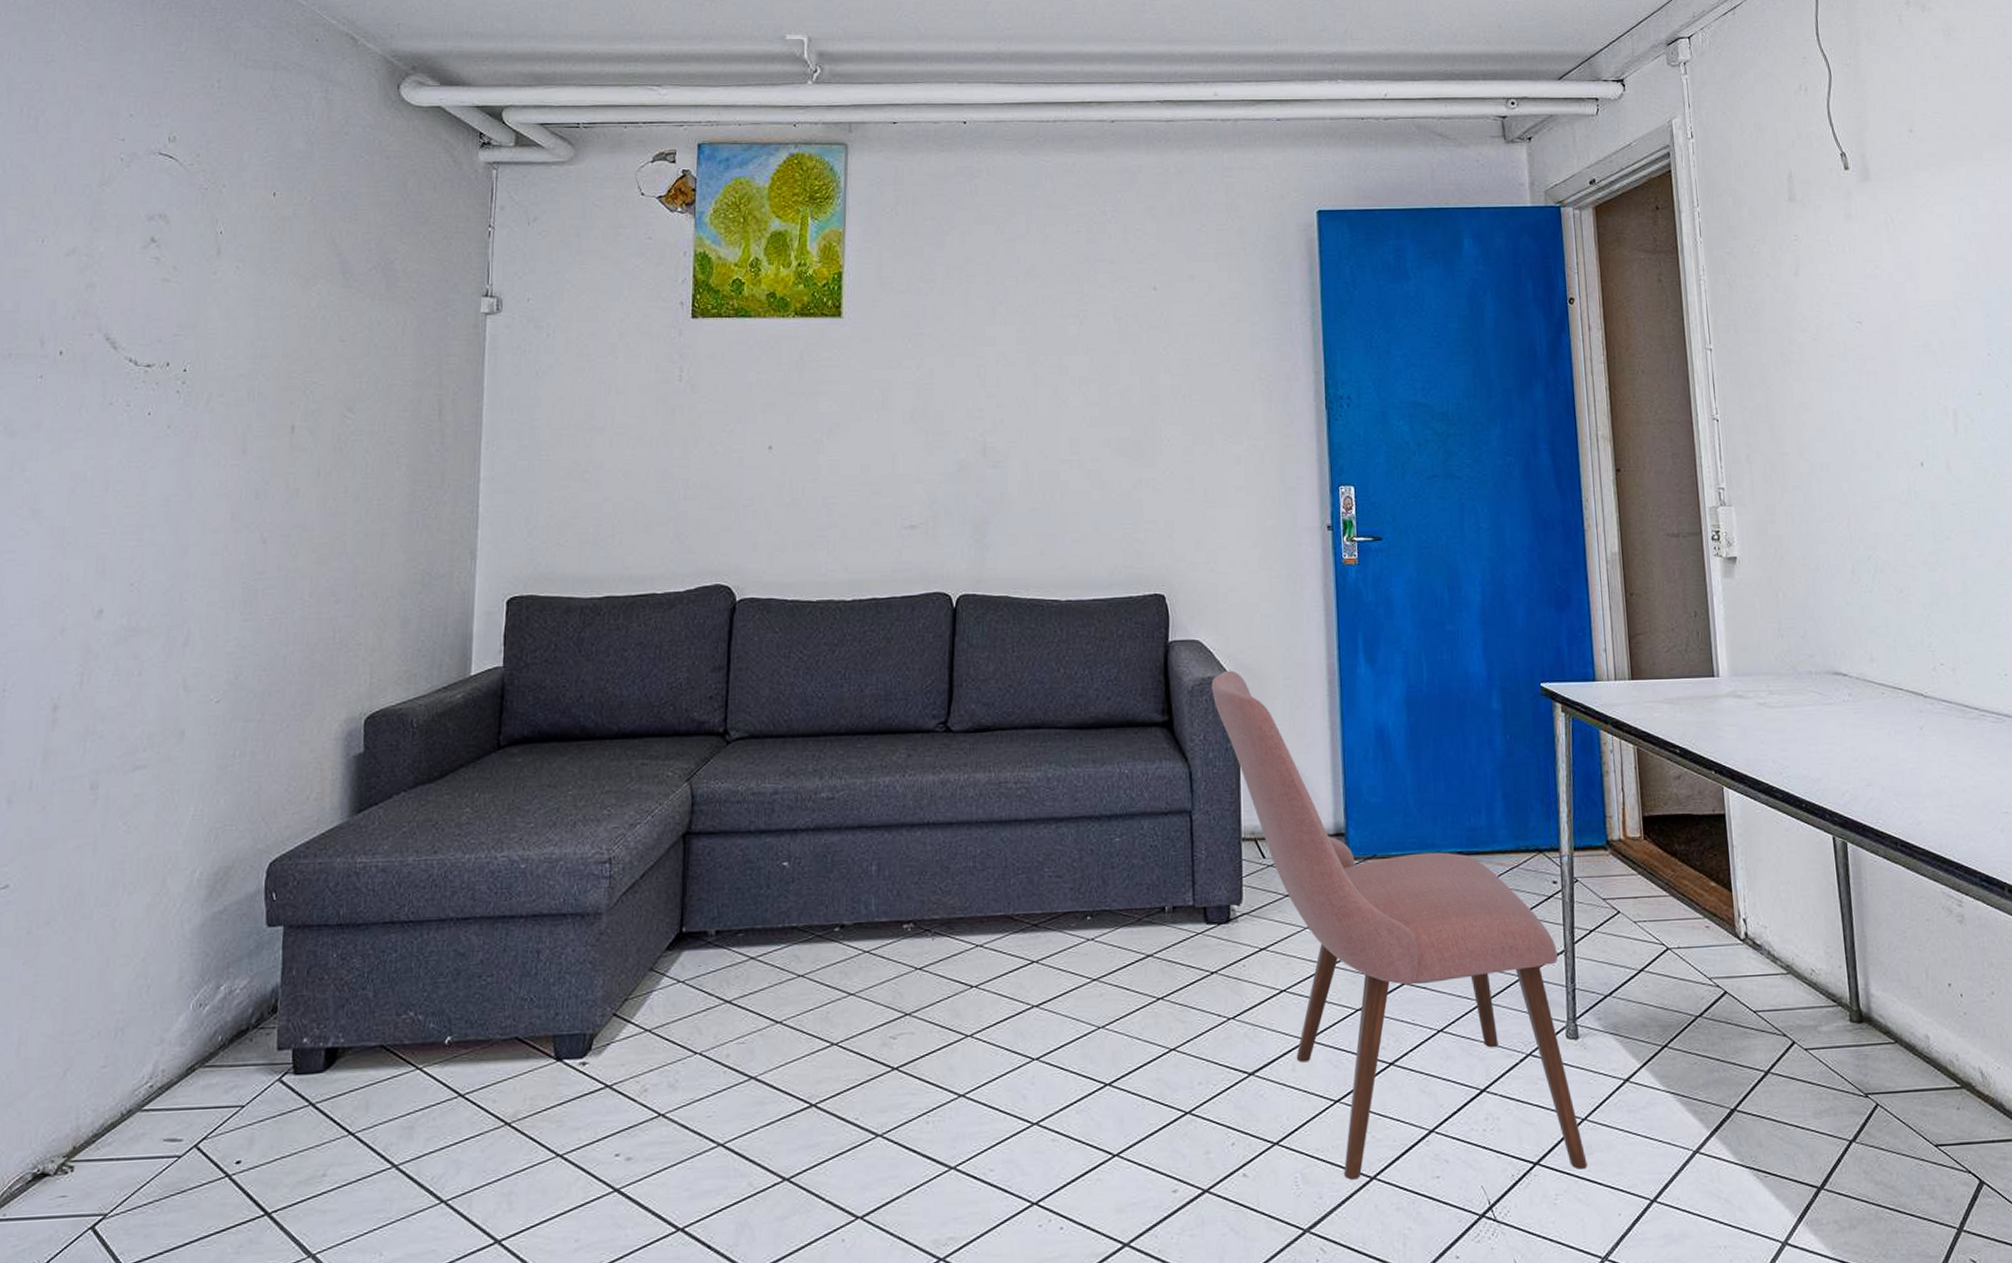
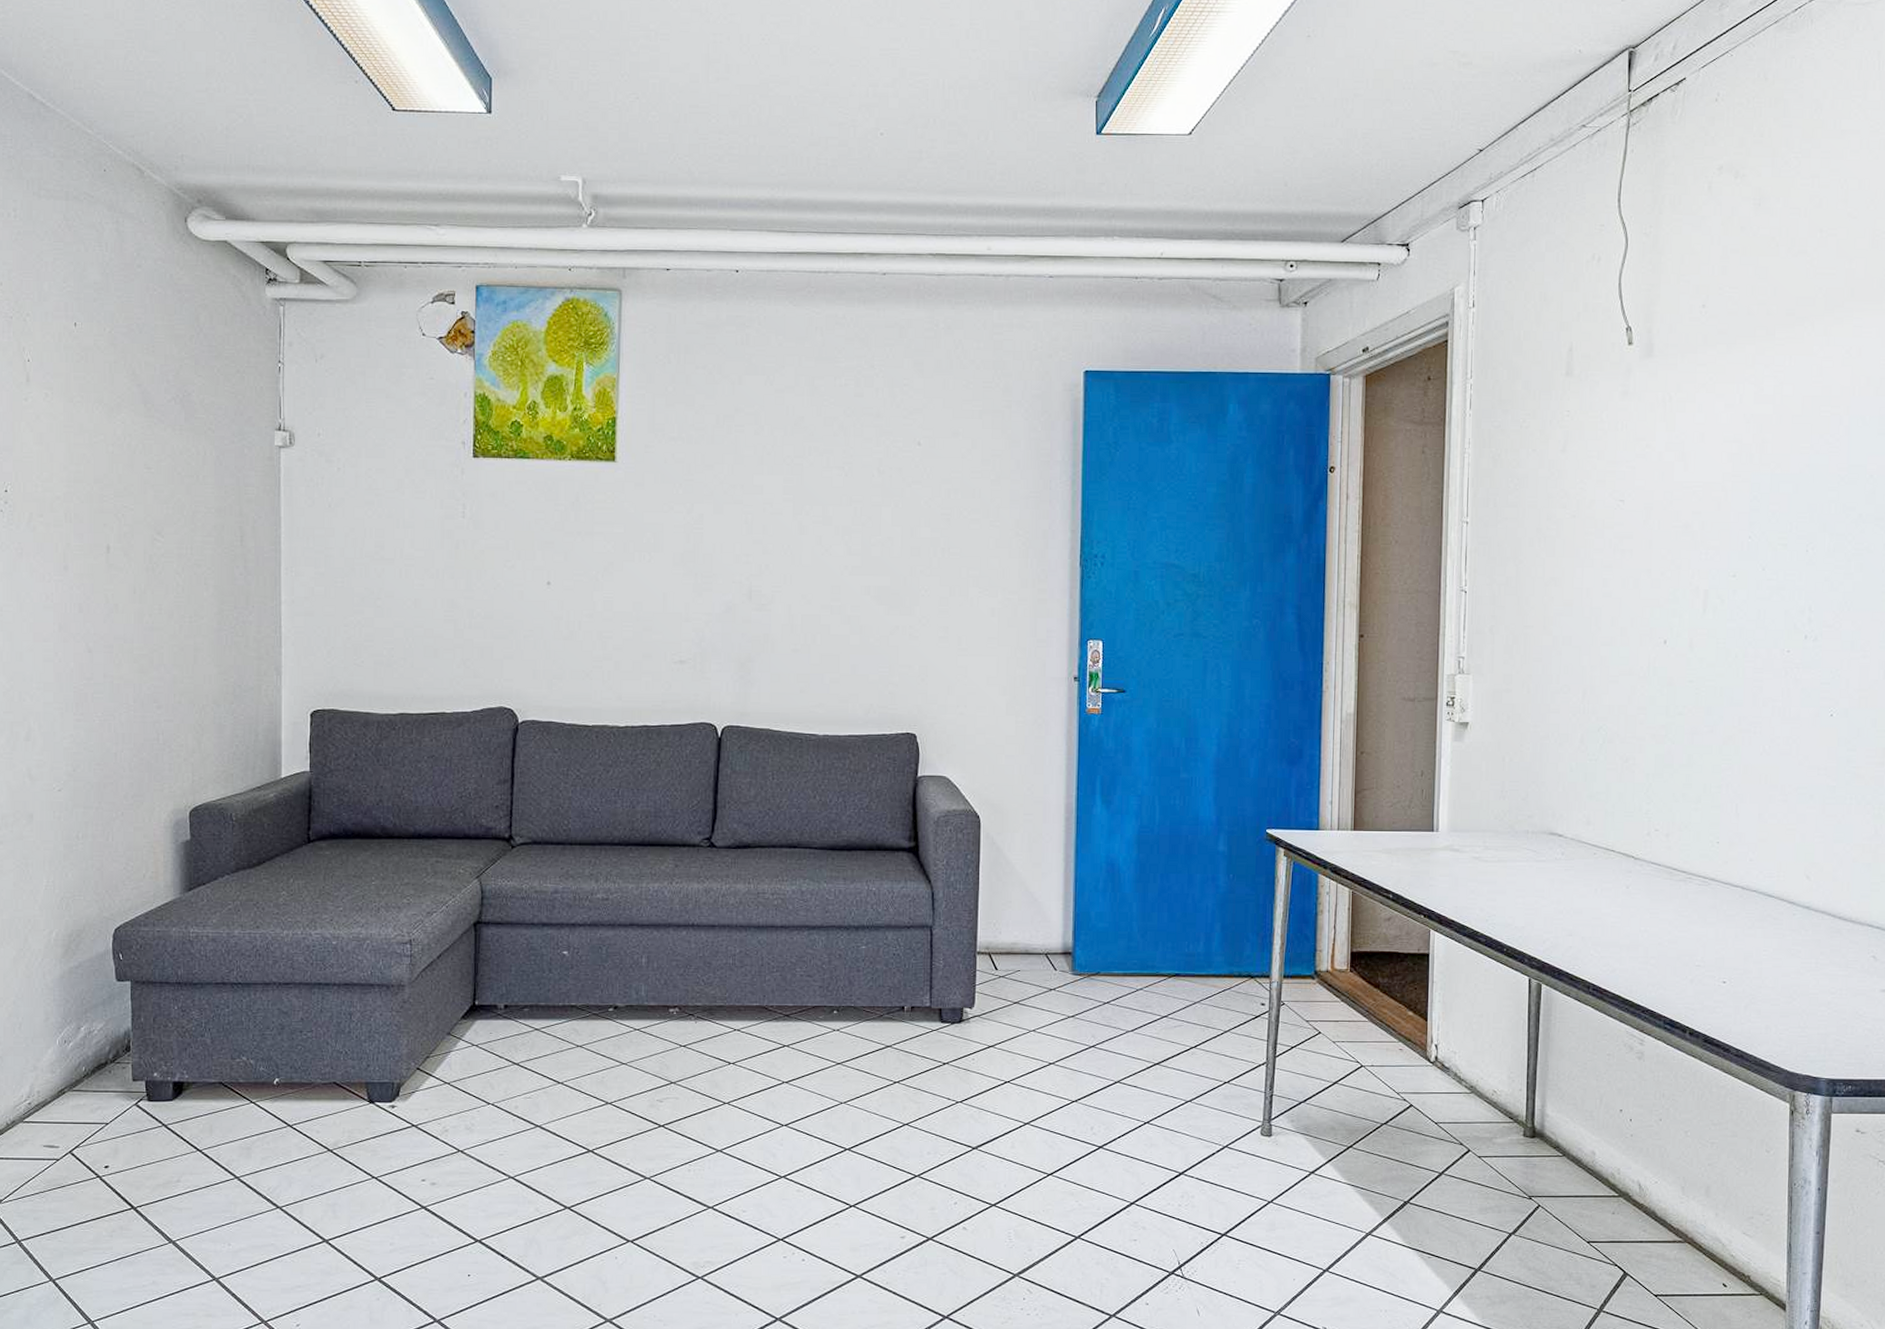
chair: present [1211,670,1587,1180] -> none [956,804,1269,1242]

